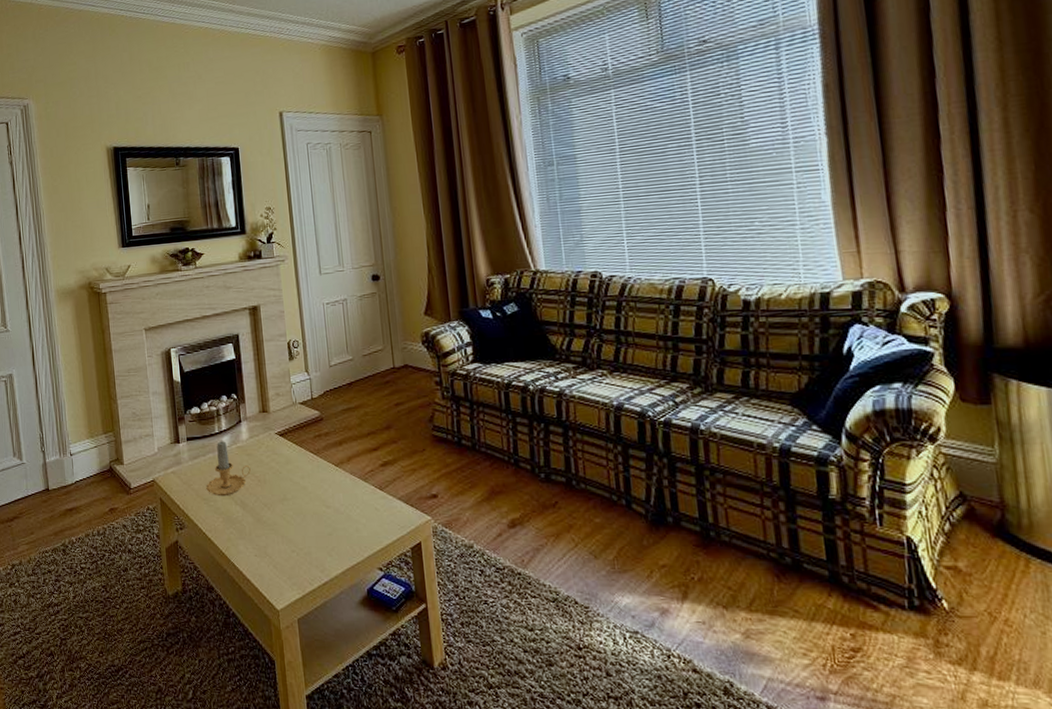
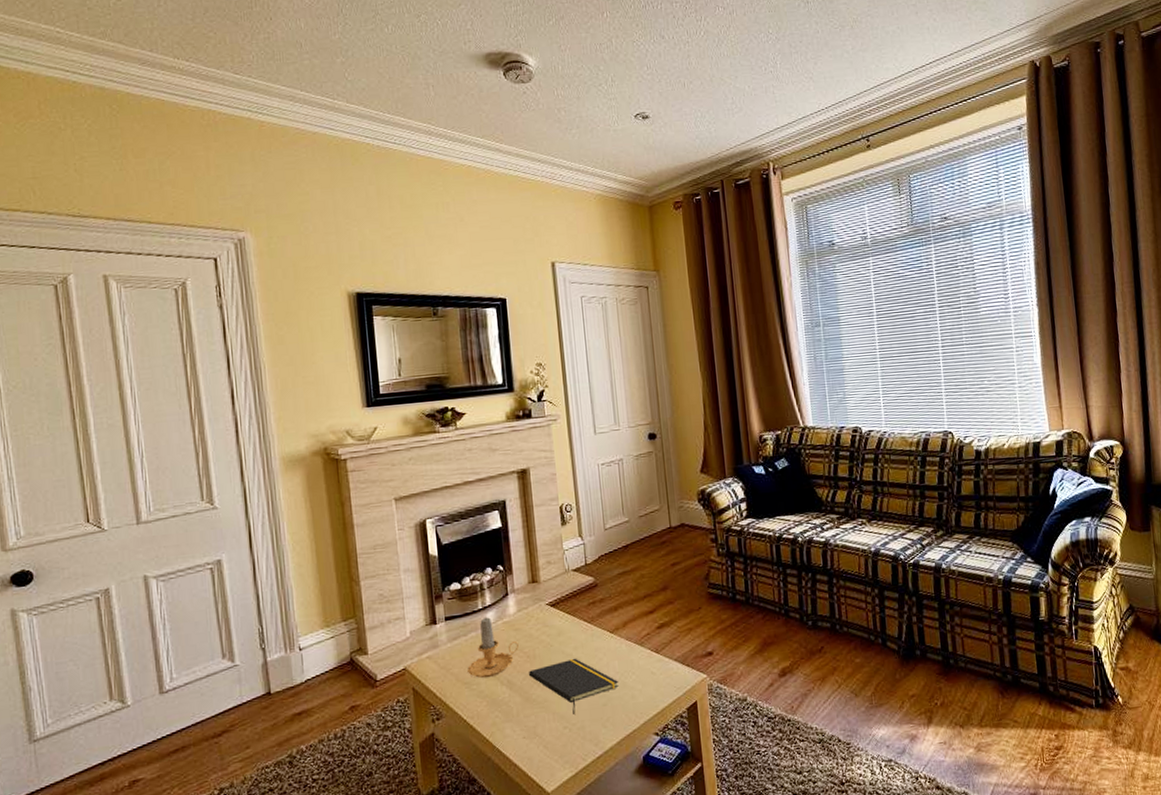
notepad: none [259,486,343,540] -> present [528,658,618,714]

